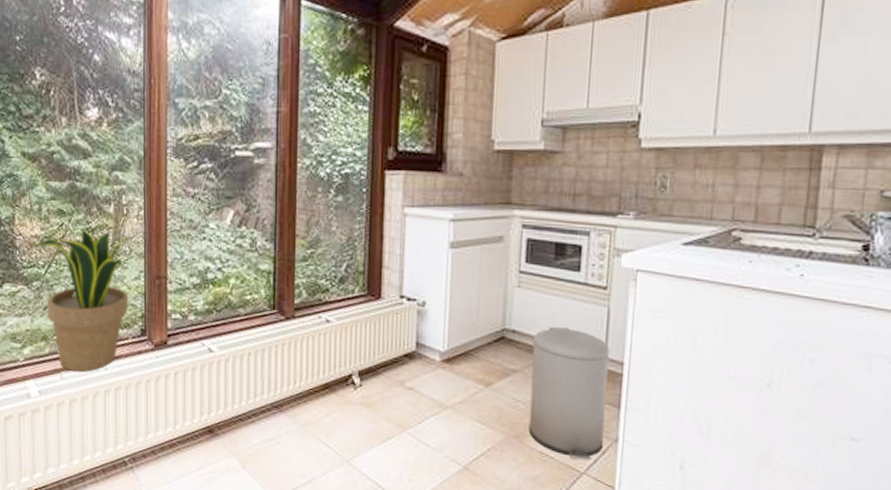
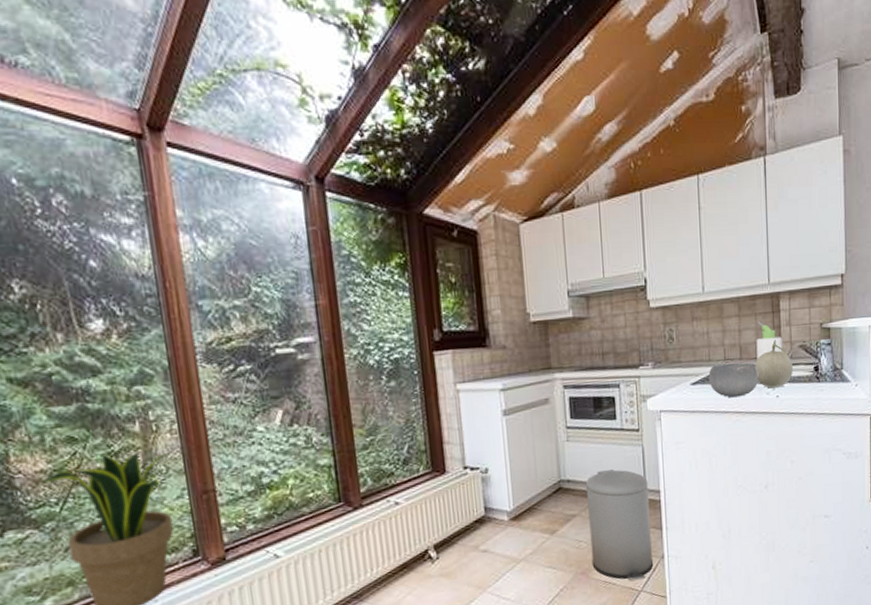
bowl: none [706,226,777,269] -> present [708,362,758,398]
fruit: none [773,204,831,265] -> present [754,340,794,389]
bottle: none [775,178,819,255] -> present [756,321,782,383]

